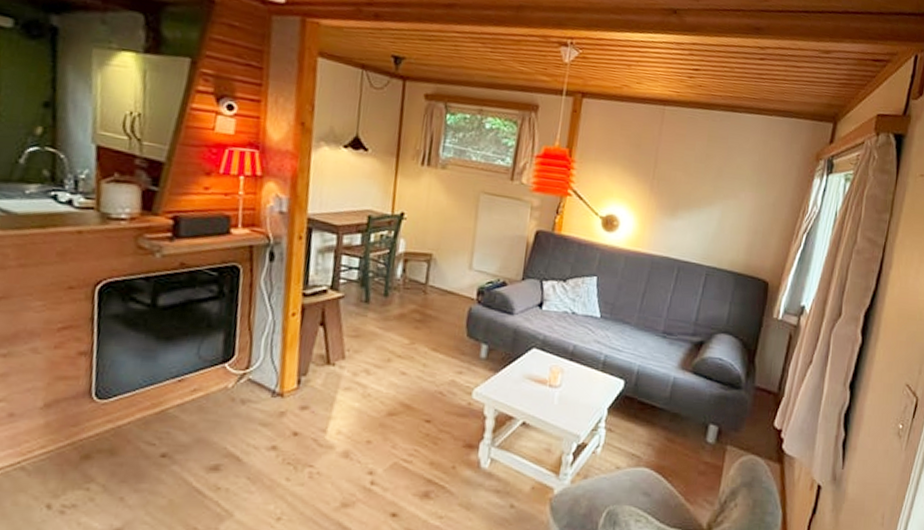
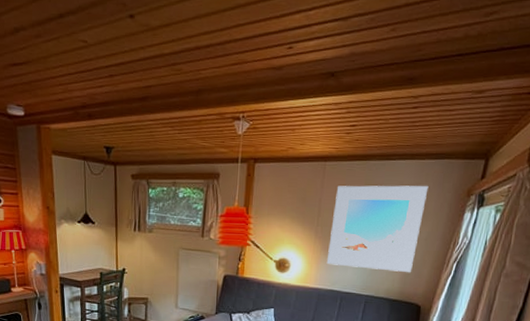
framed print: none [662,134,776,243] -> present [326,185,429,273]

